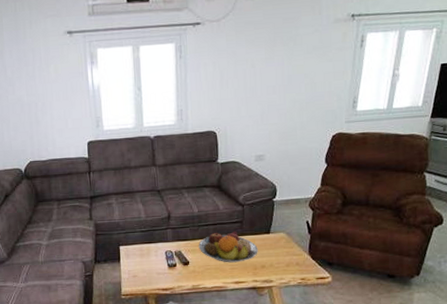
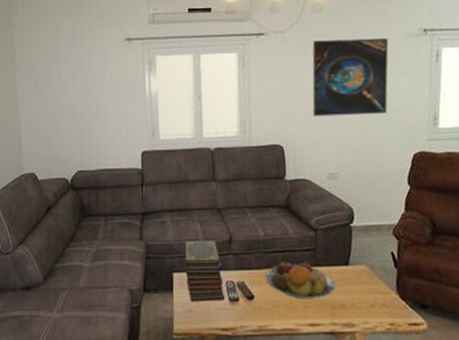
book stack: none [129,217,164,269] -> present [185,240,224,302]
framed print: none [244,24,318,104] -> present [312,38,389,117]

